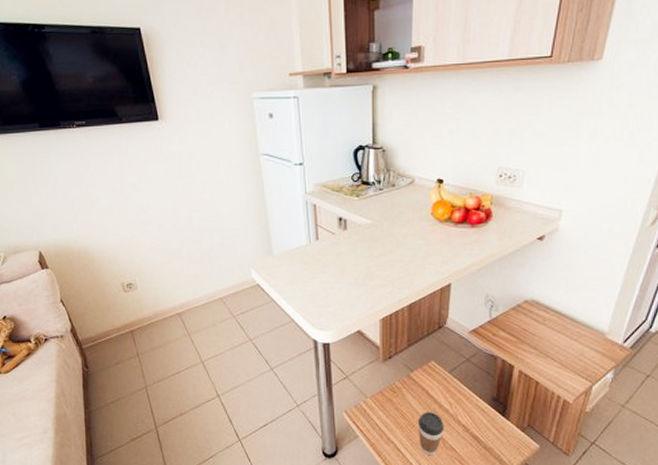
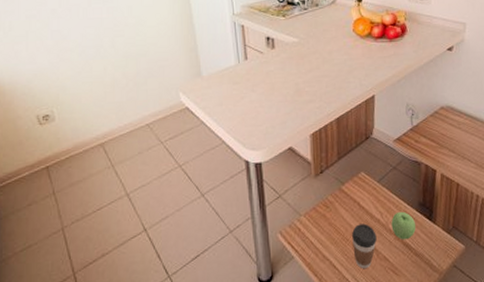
apple: none [460,404,488,433] -> present [391,211,416,240]

